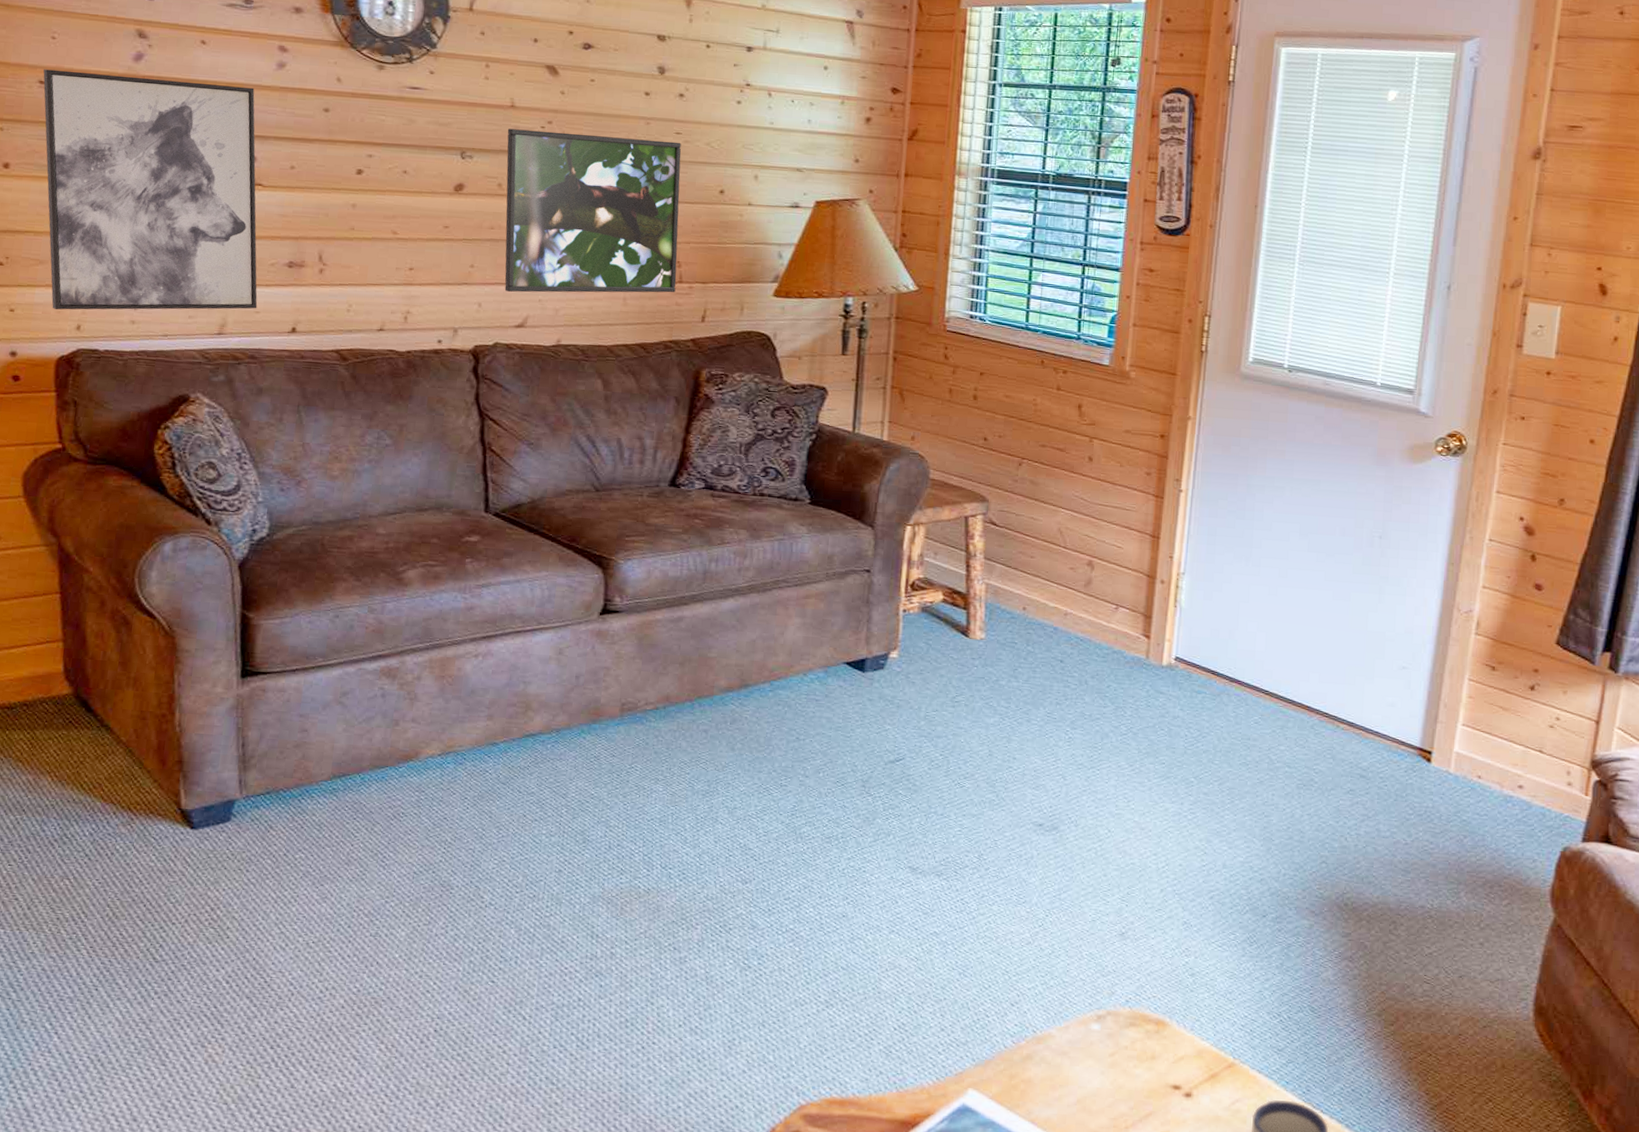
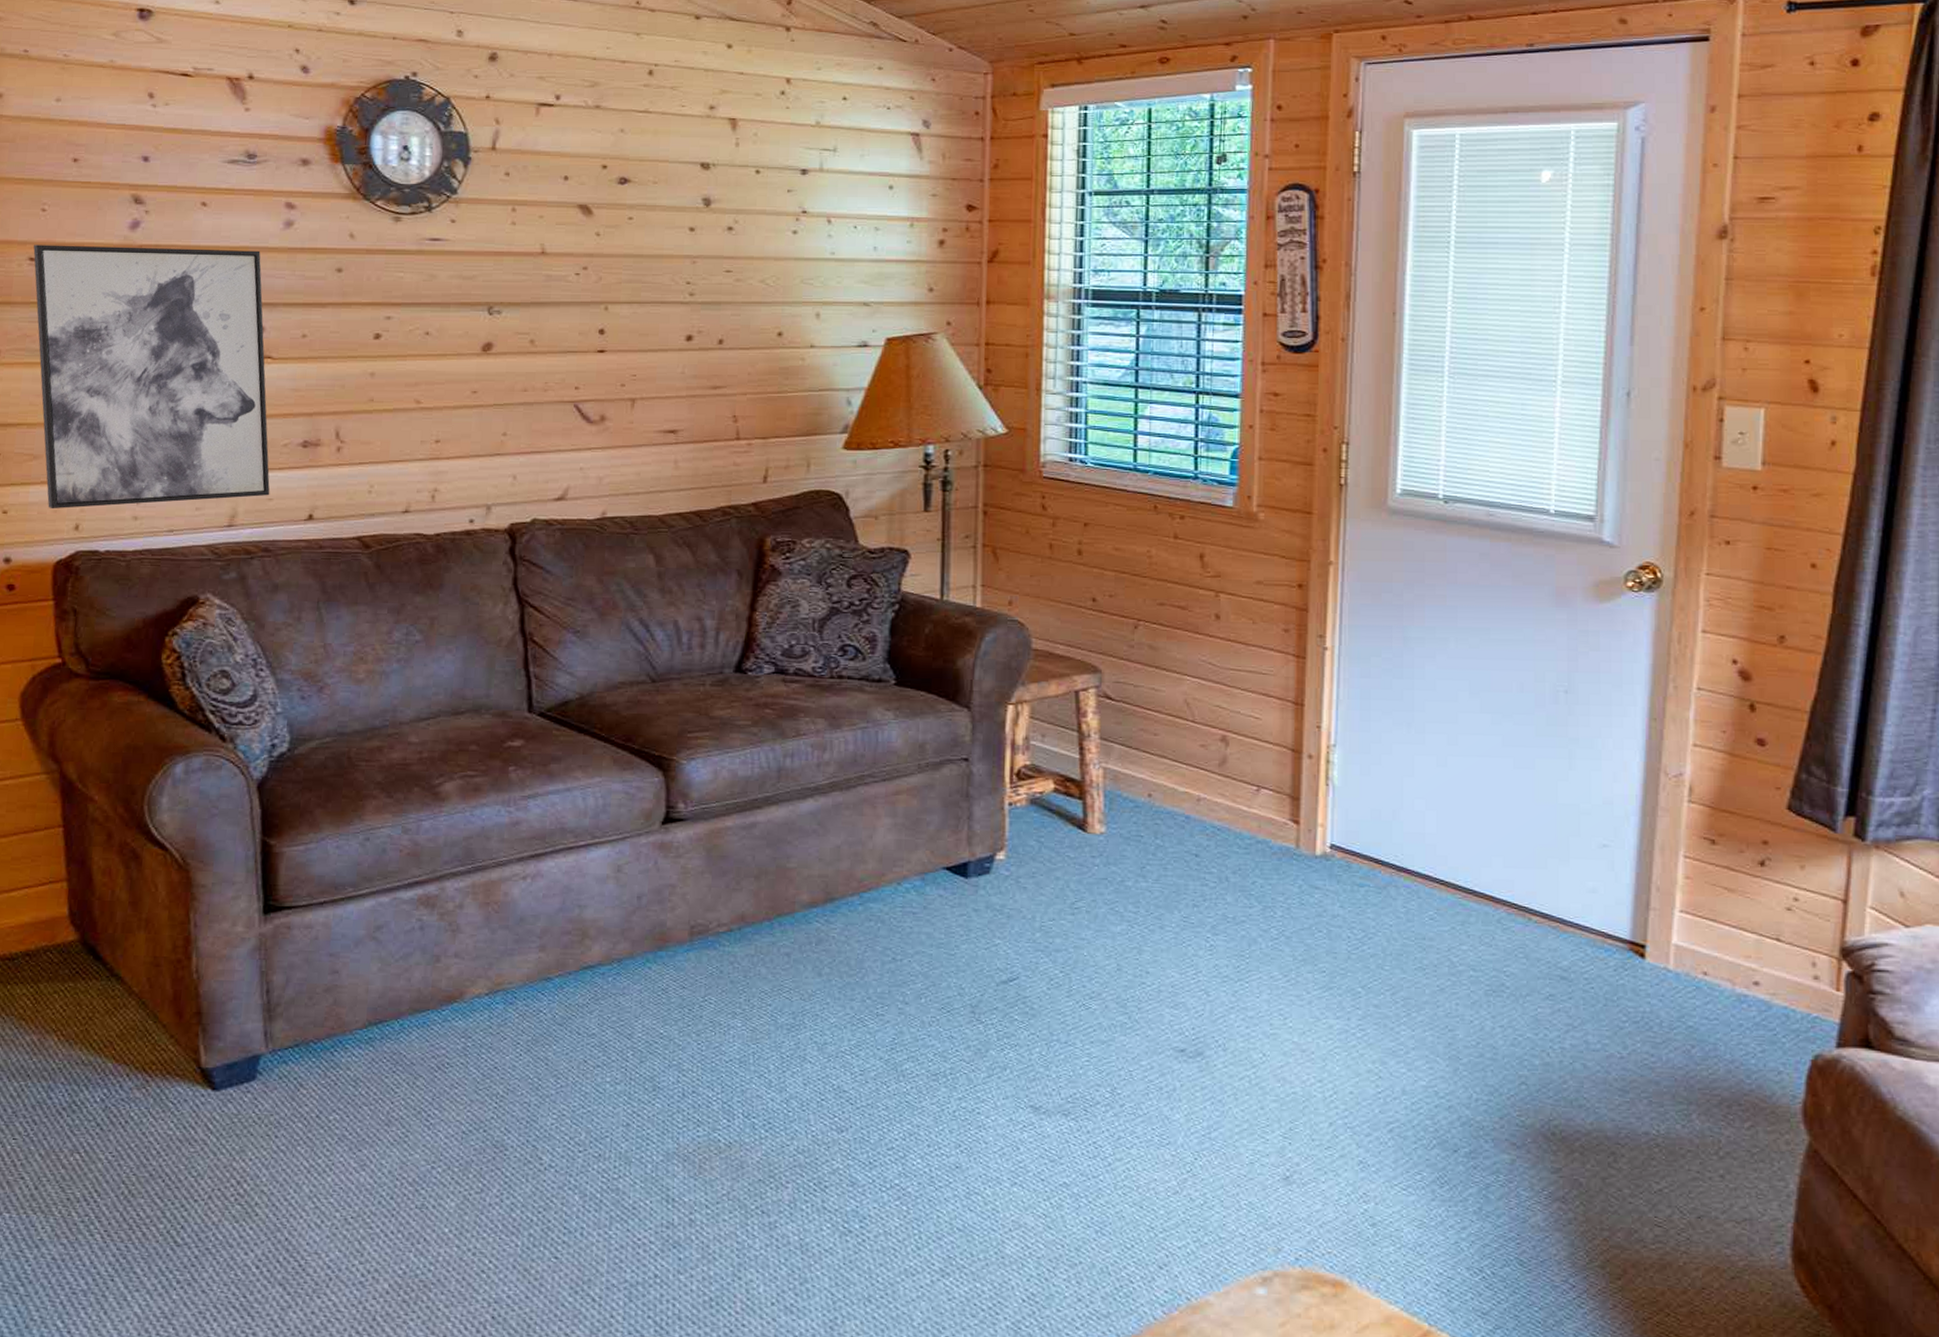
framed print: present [504,128,681,293] -> none [538,278,733,462]

